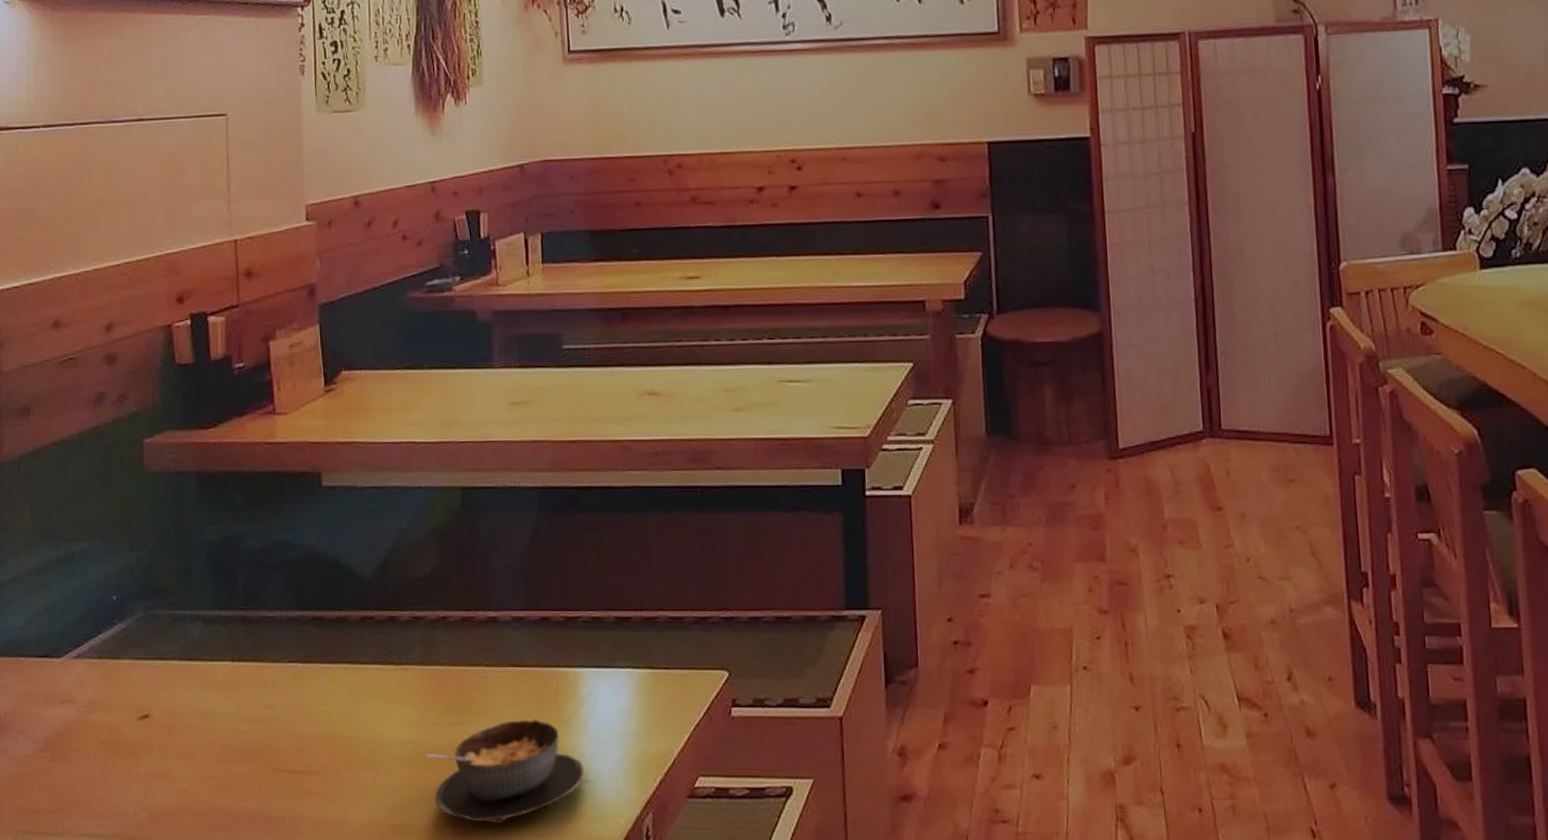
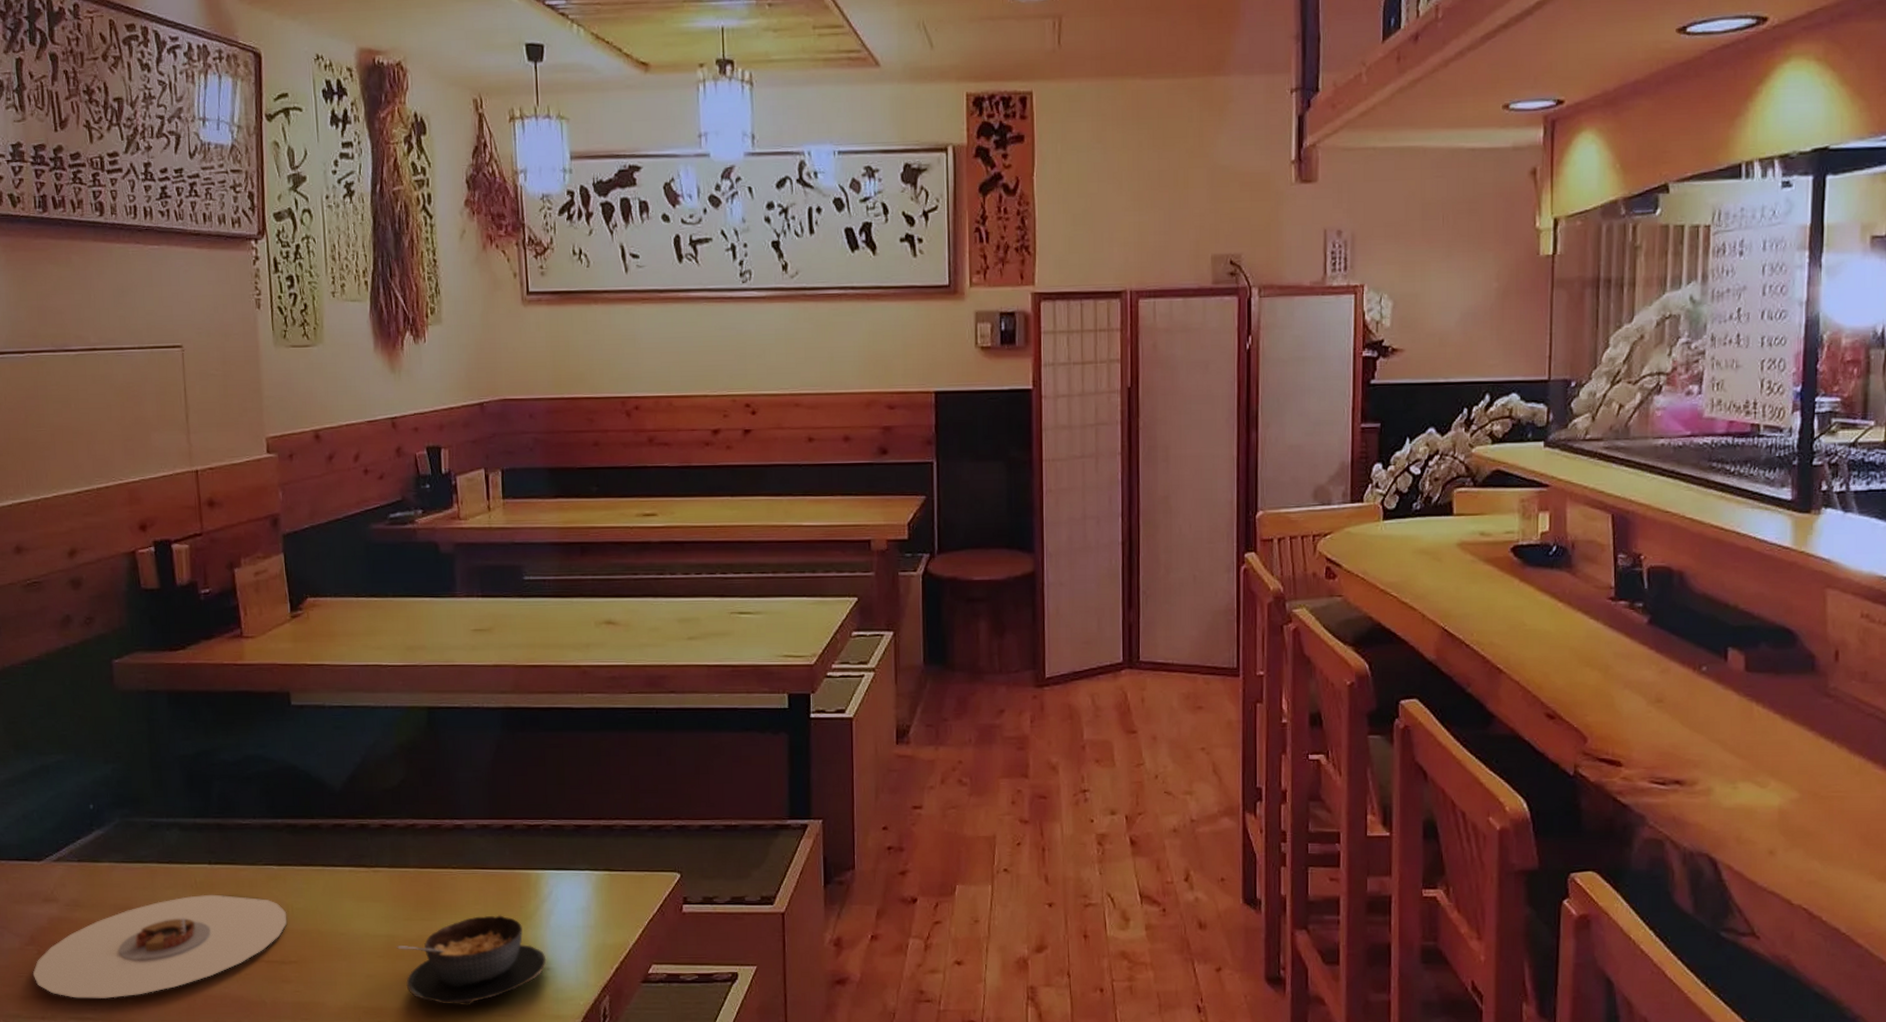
plate: none [45,695,311,813] -> present [32,894,287,999]

